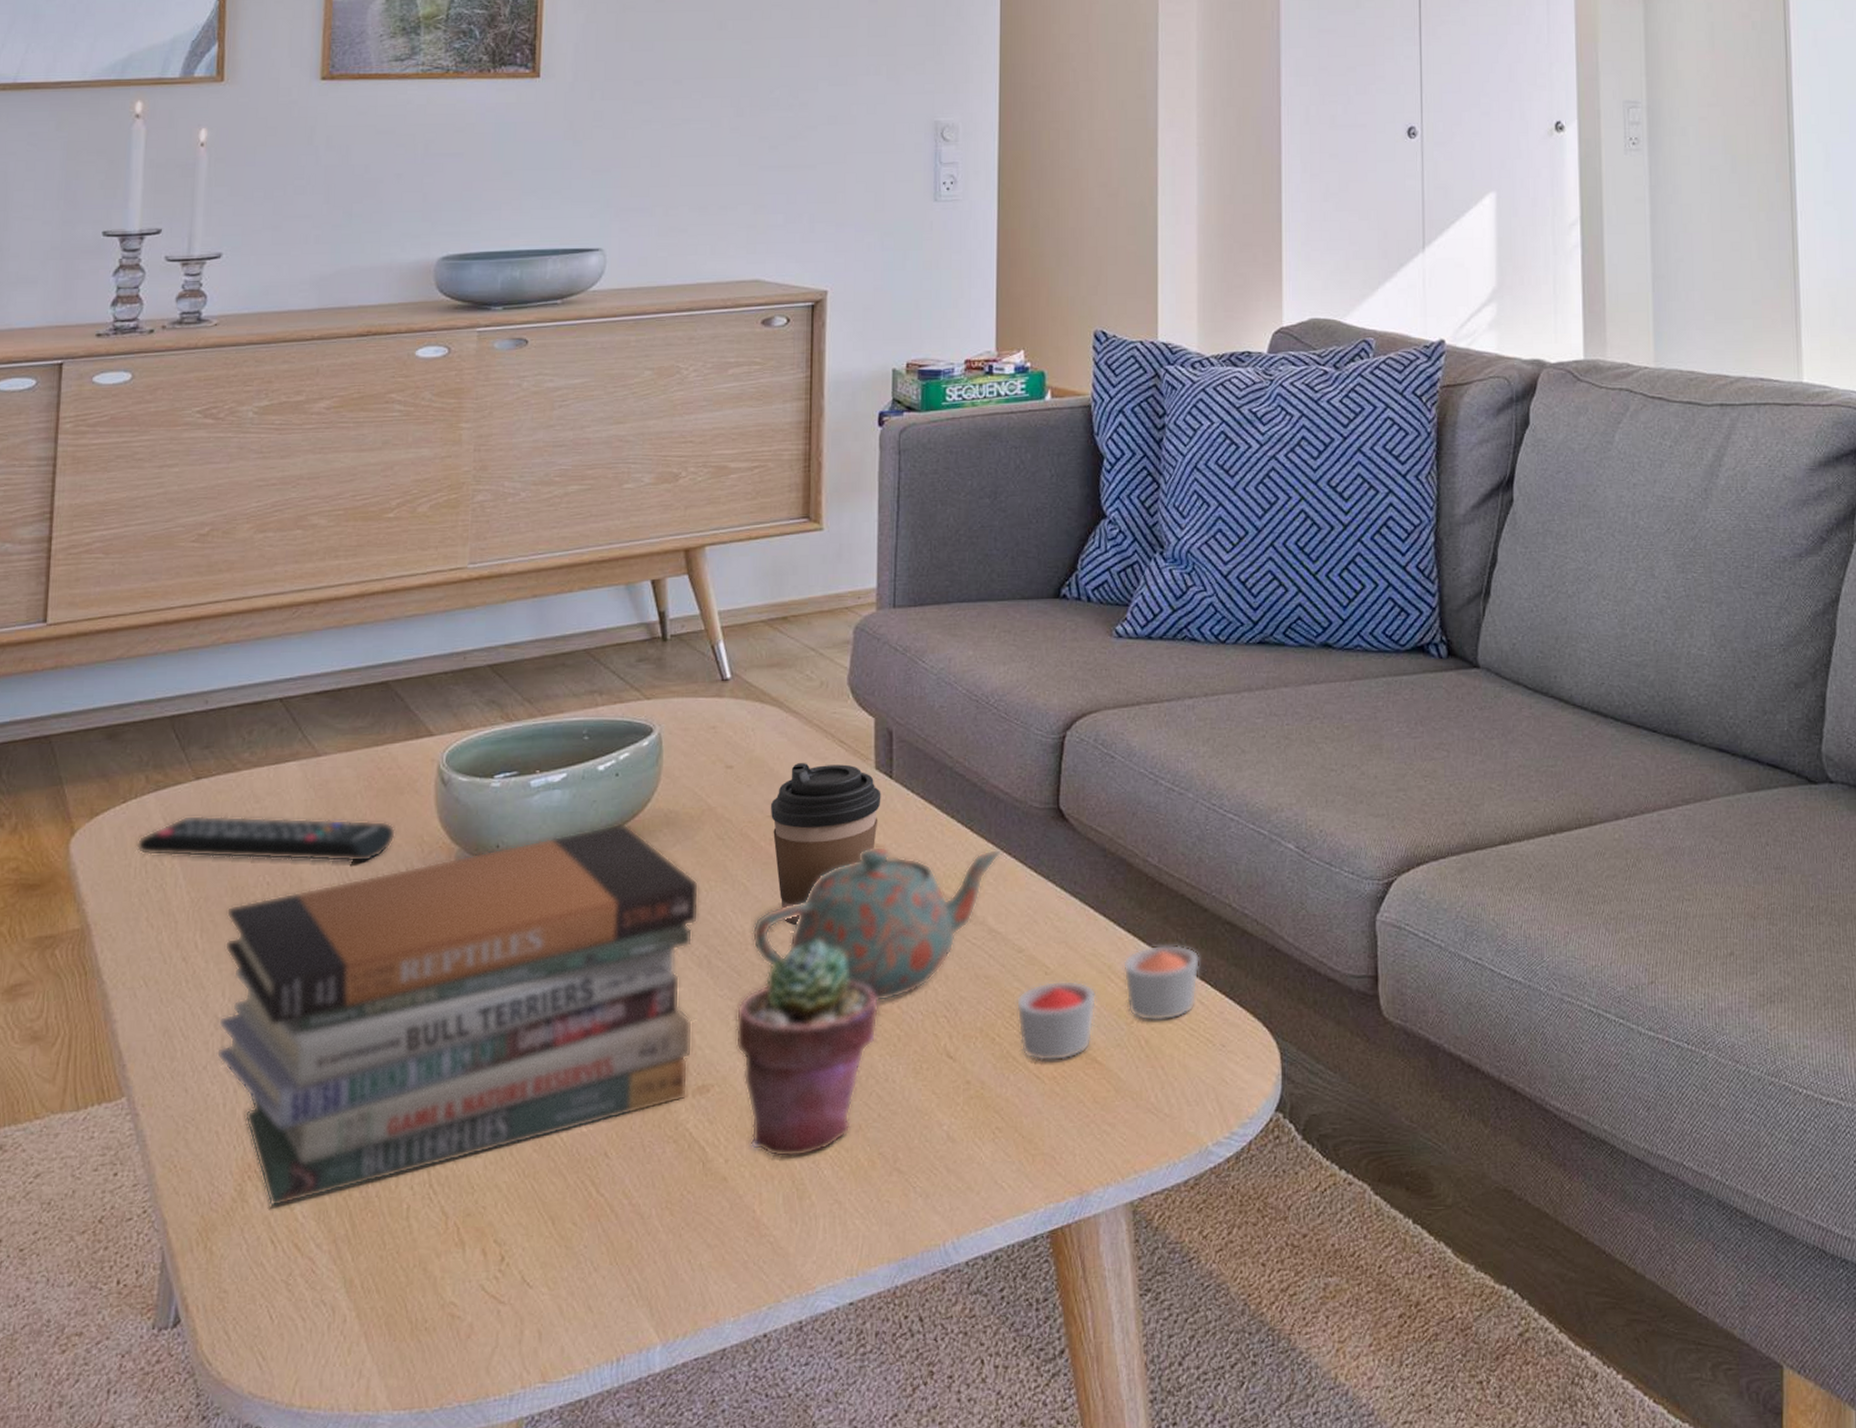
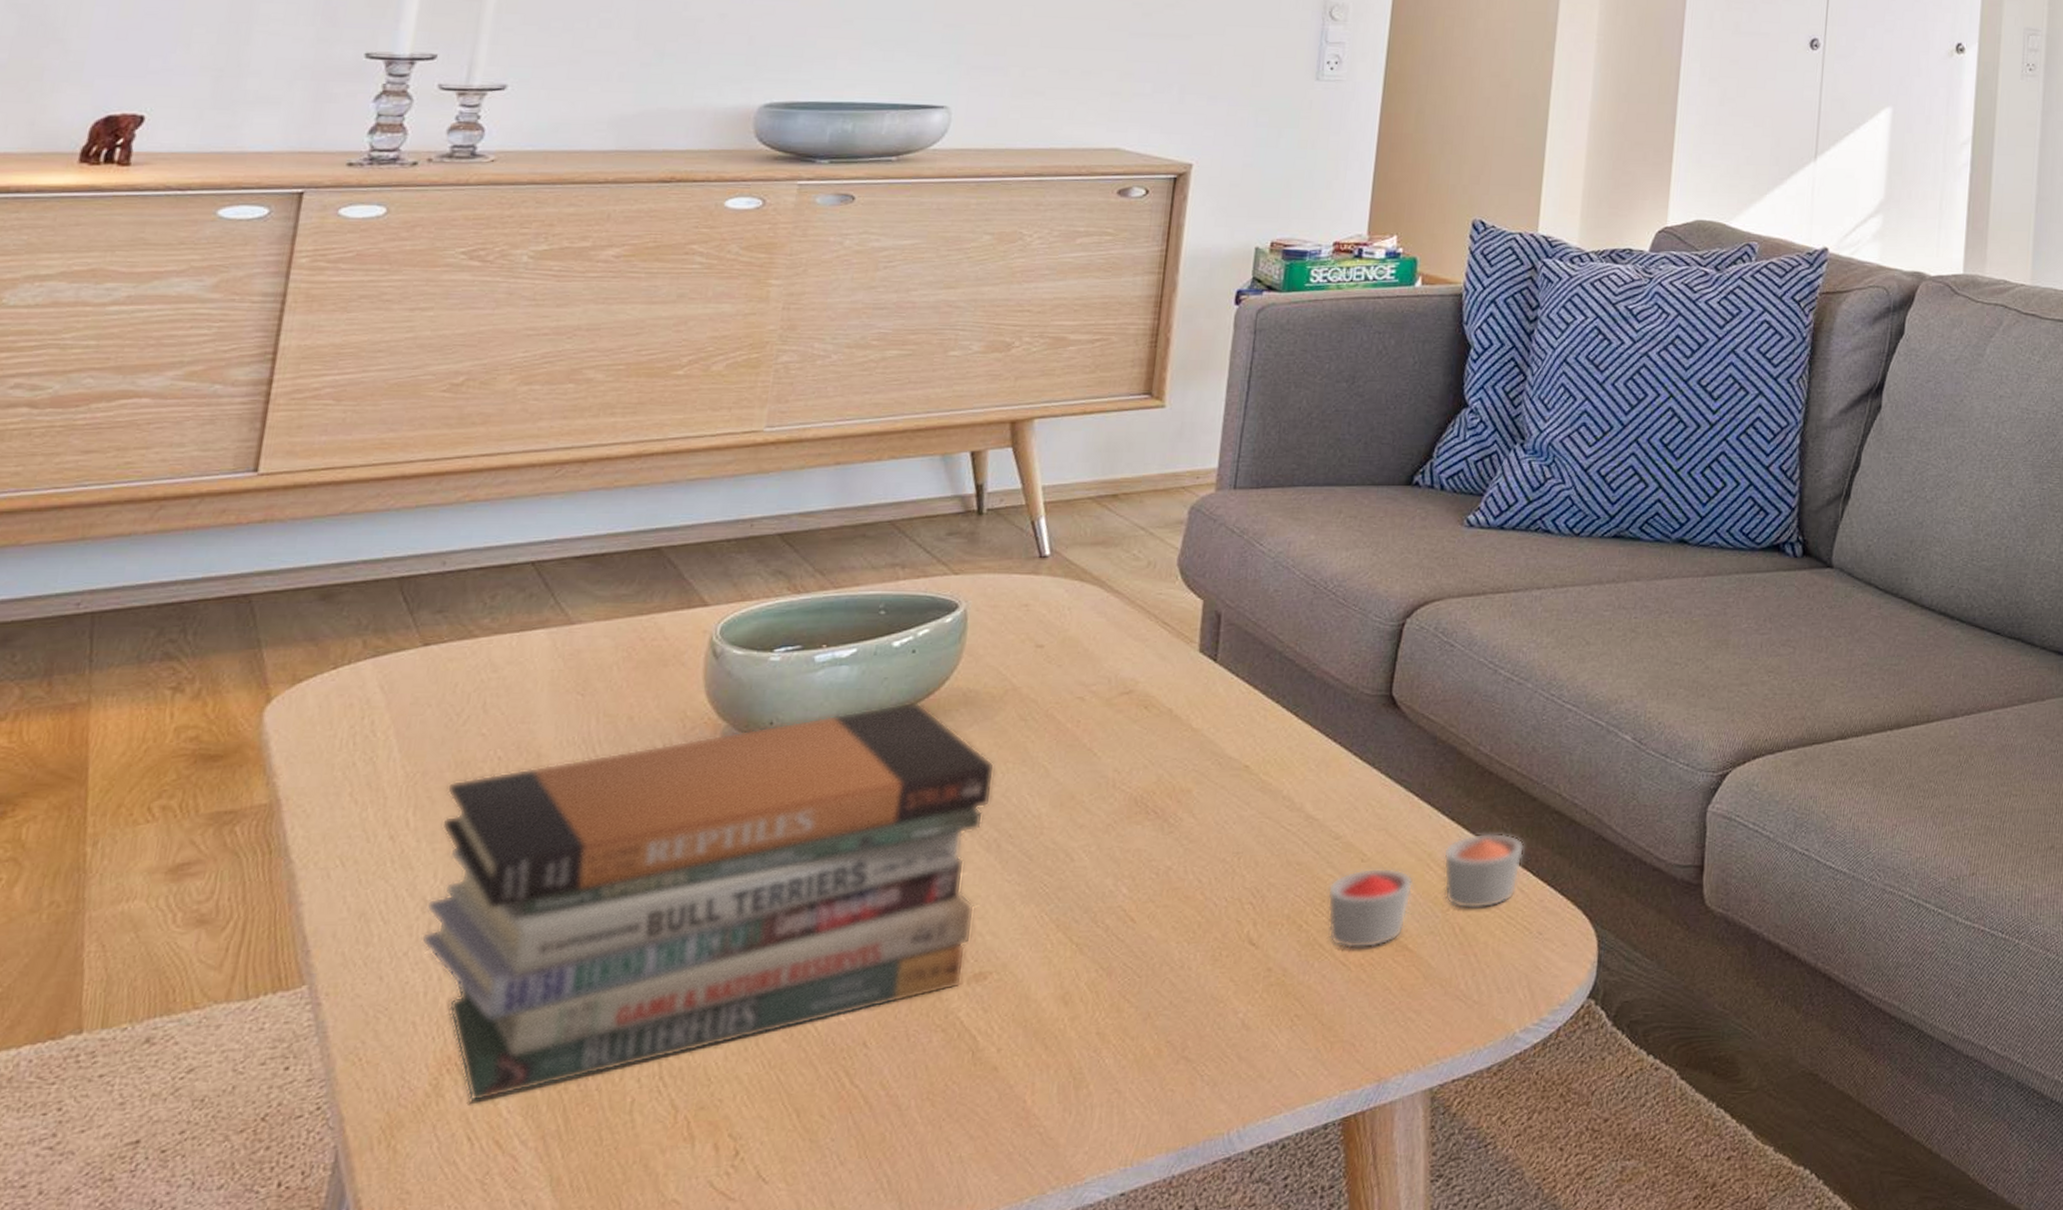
remote control: present [136,815,397,863] -> none [344,683,656,738]
potted succulent: present [735,940,881,1158] -> none [1020,824,1183,1047]
teapot: present [752,846,1002,1002] -> none [1048,730,1327,888]
coffee cup: present [770,763,881,926] -> none [1080,644,1204,810]

